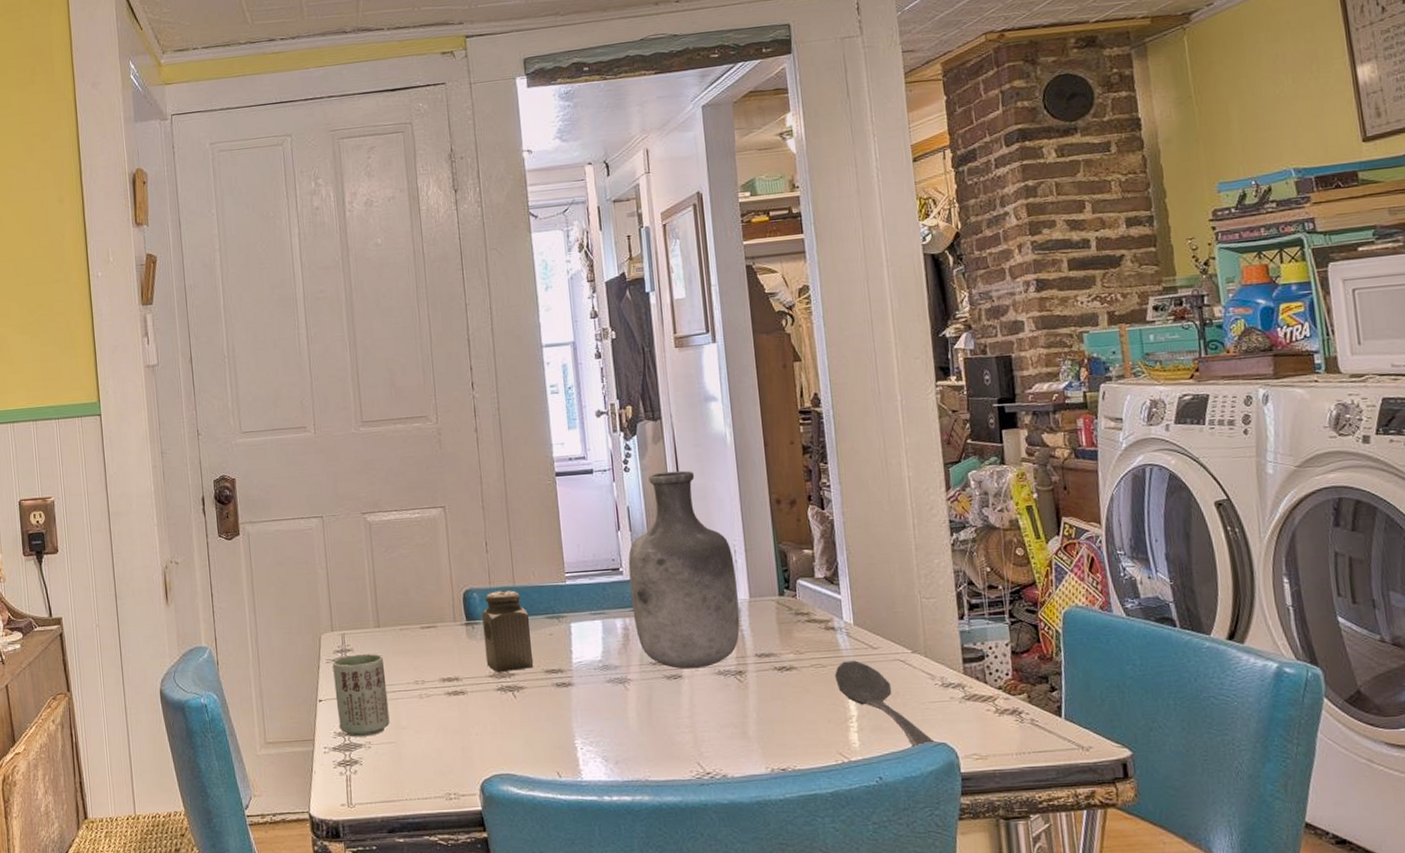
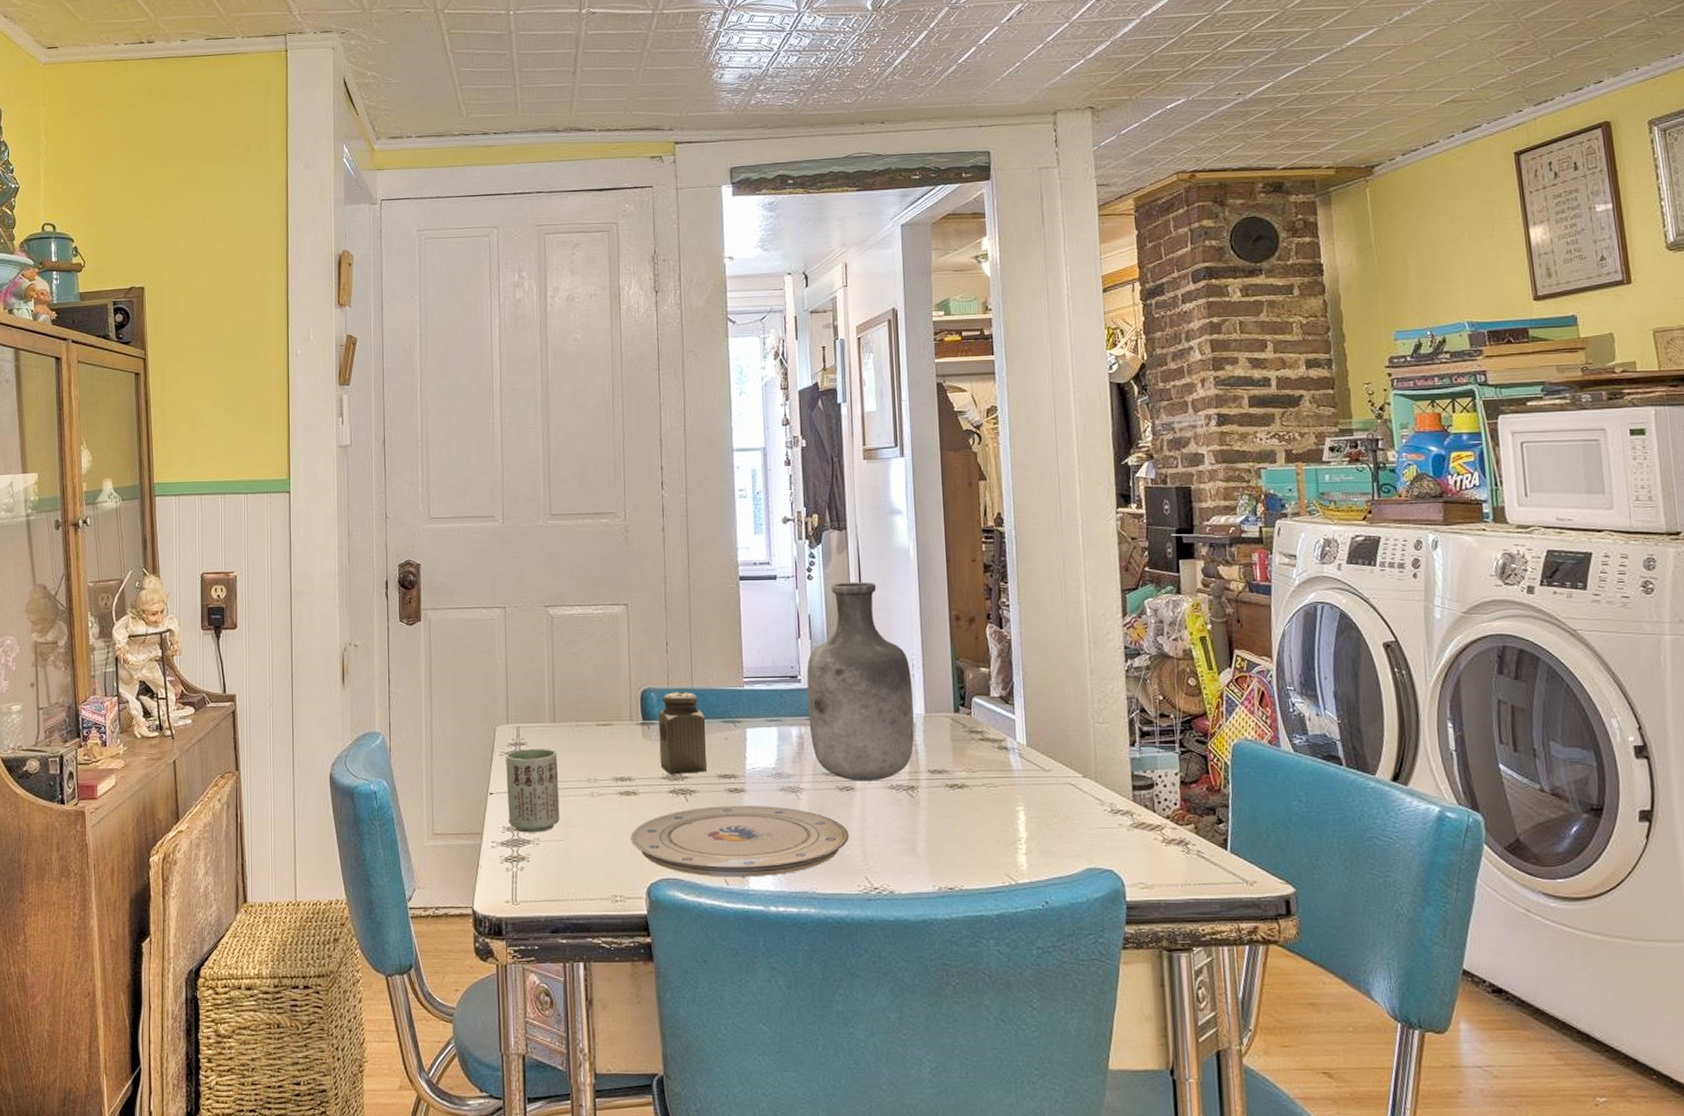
plate: none [461,697,680,771] -> present [631,805,850,877]
stirrer: present [835,660,936,747] -> none [1006,782,1103,872]

